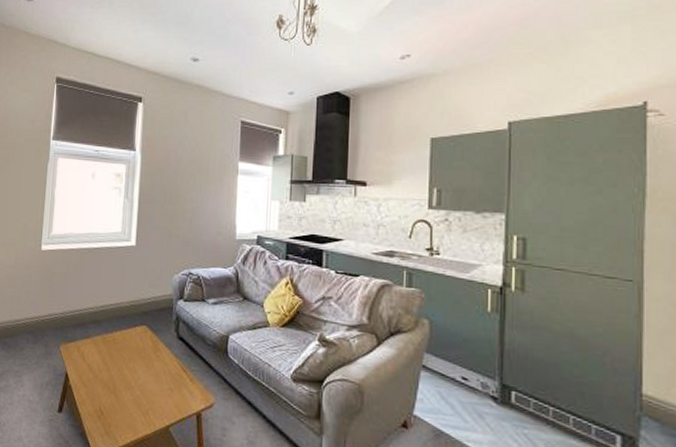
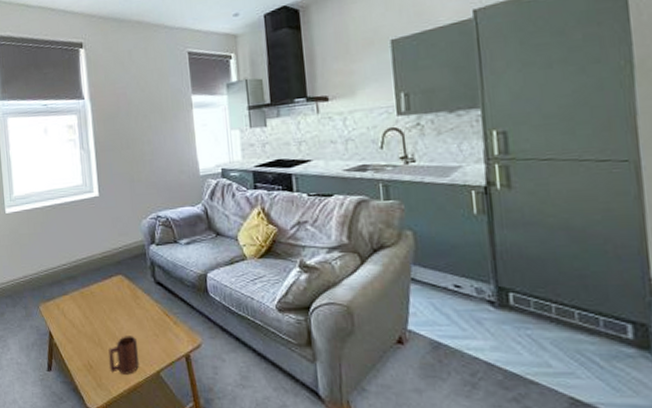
mug: none [120,386,152,426] -> present [108,336,140,375]

